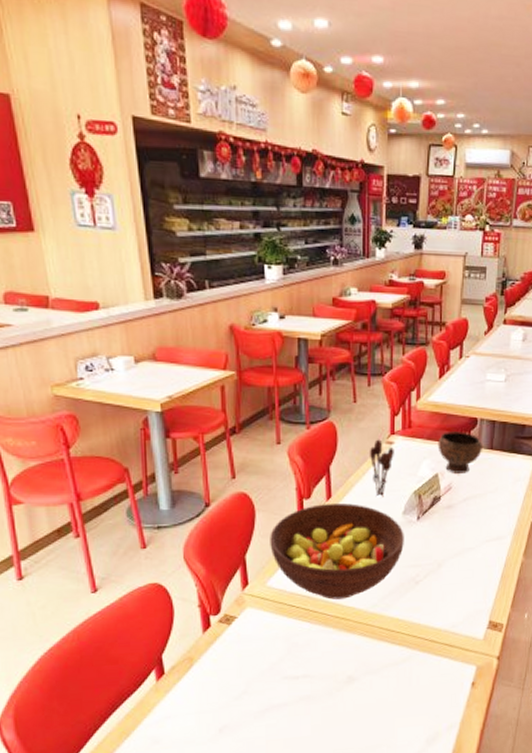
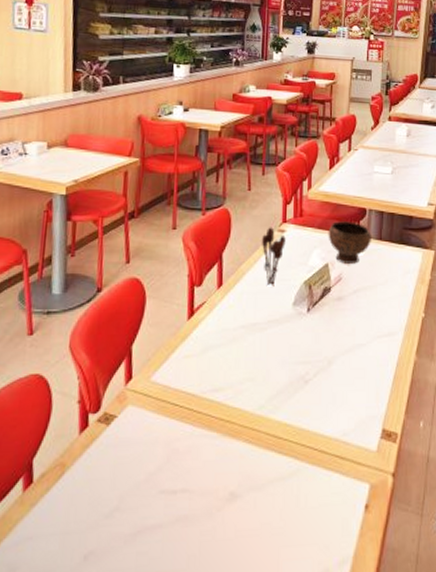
fruit bowl: present [270,503,404,600] -> none [157,292,294,399]

